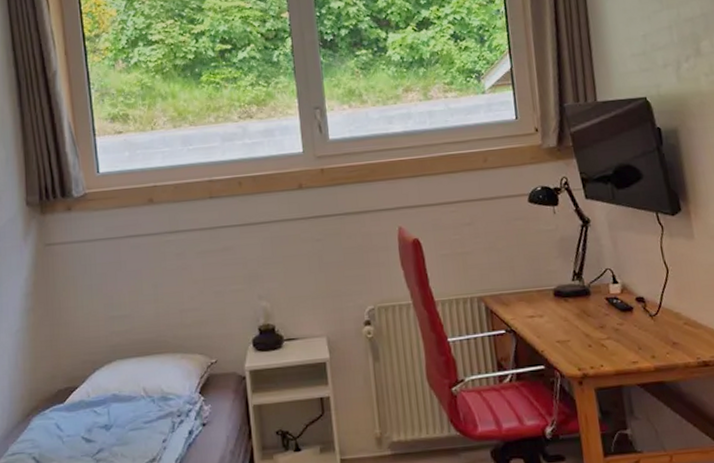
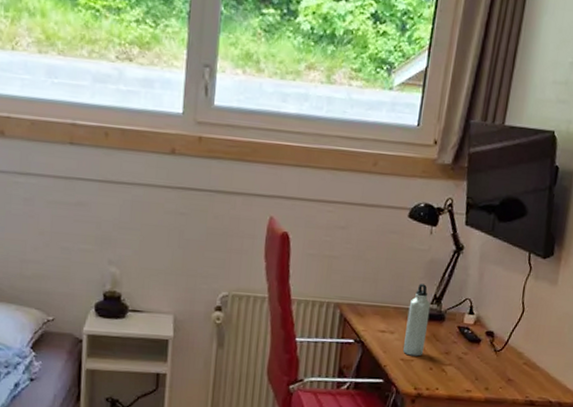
water bottle: none [550,262,578,337] -> present [402,284,431,357]

